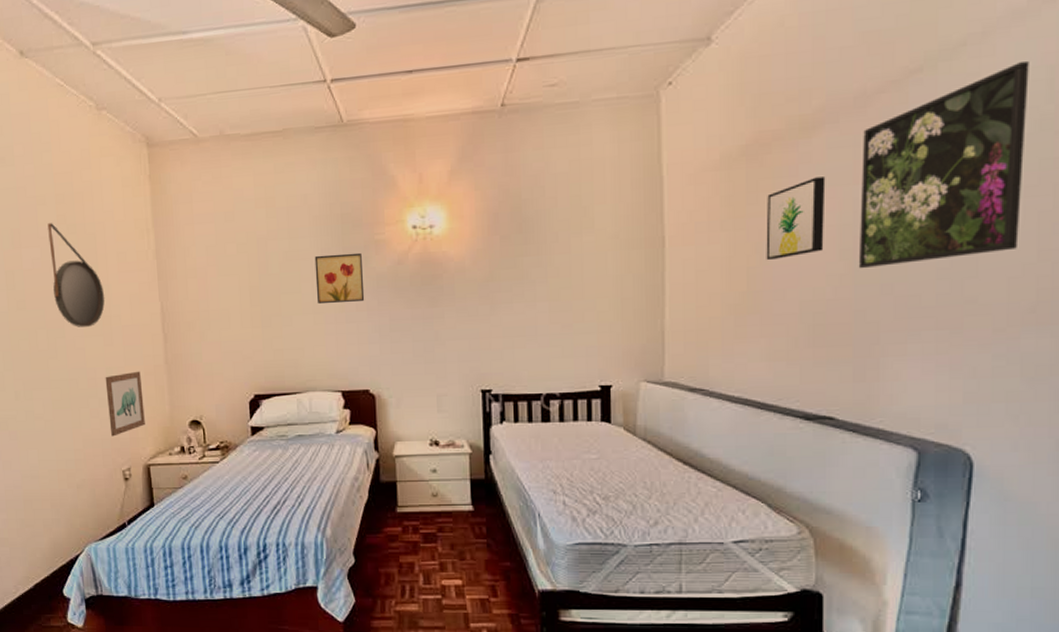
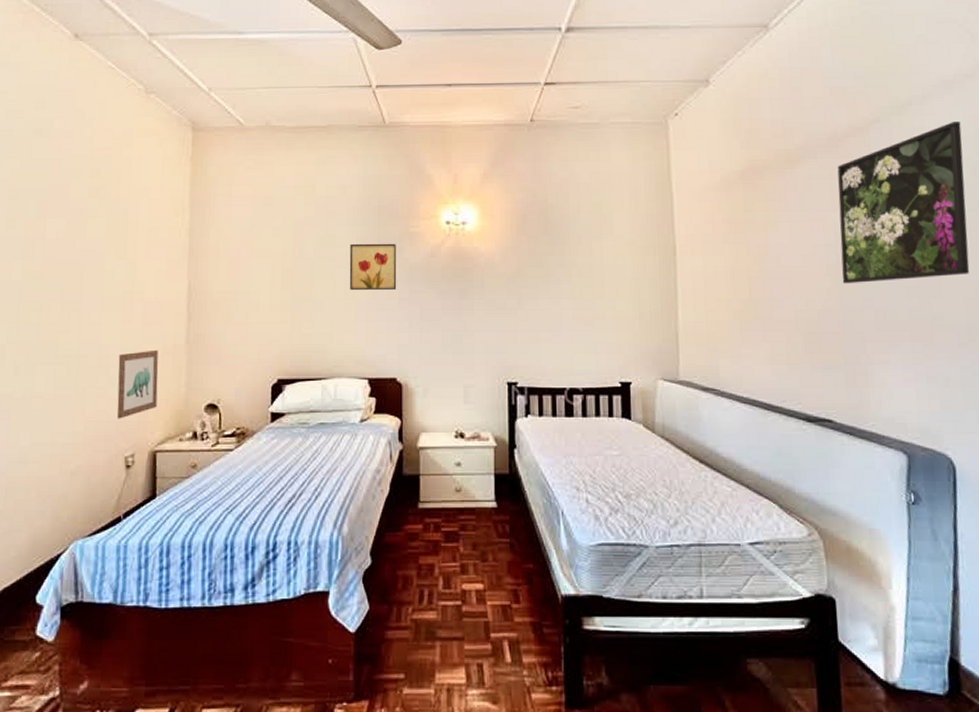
home mirror: present [47,223,105,327] -> none [75,196,130,302]
wall art: present [766,177,826,261] -> none [762,202,813,273]

